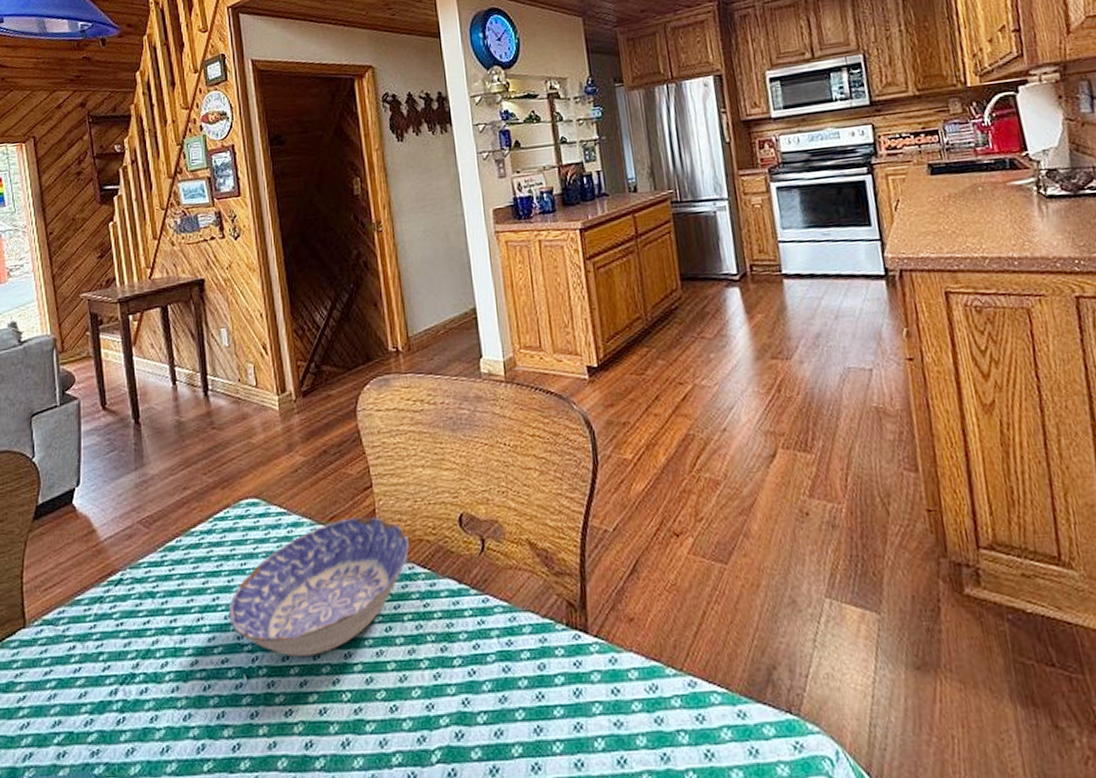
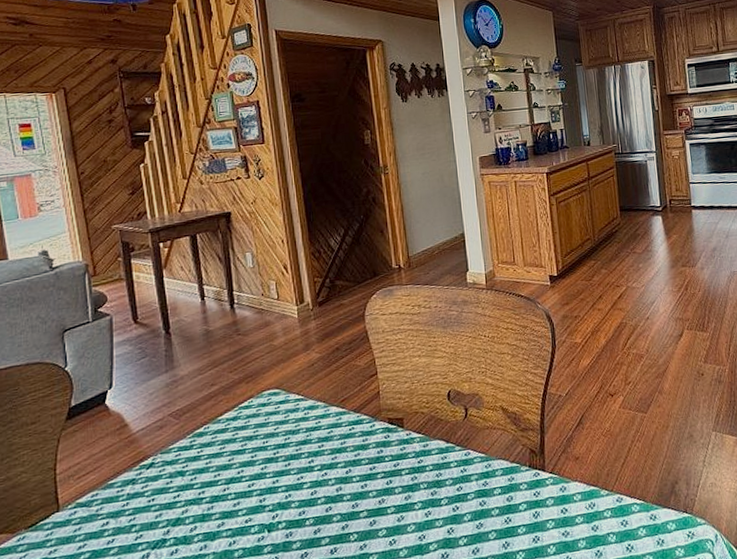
bowl: present [228,516,409,657] -> none [252,397,407,511]

